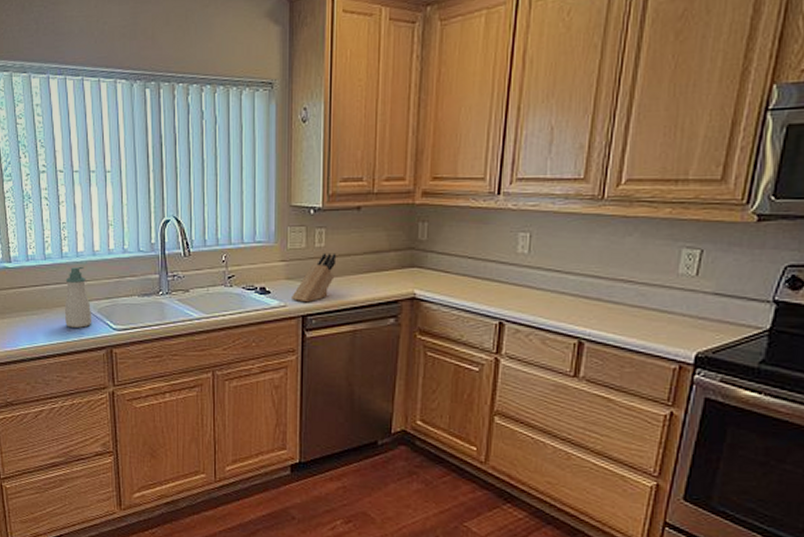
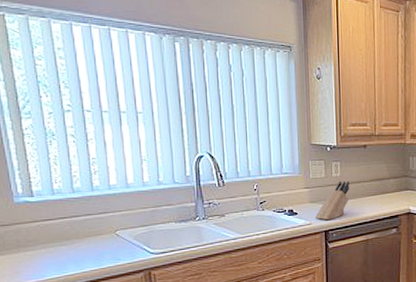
soap bottle: present [64,266,92,328] -> none [97,198,128,255]

